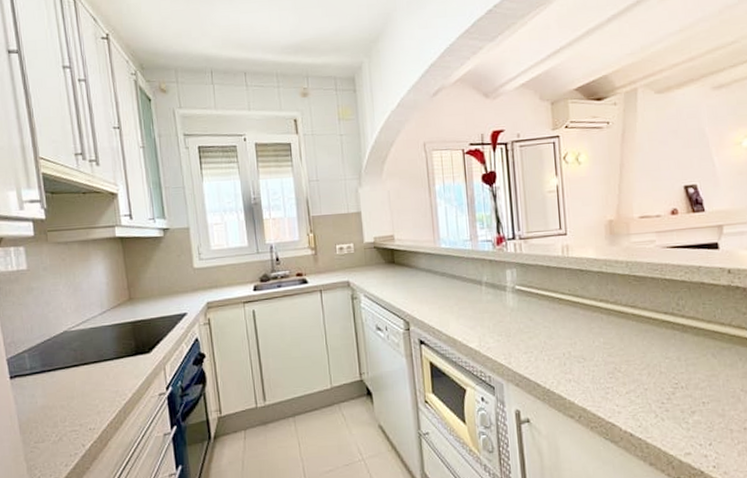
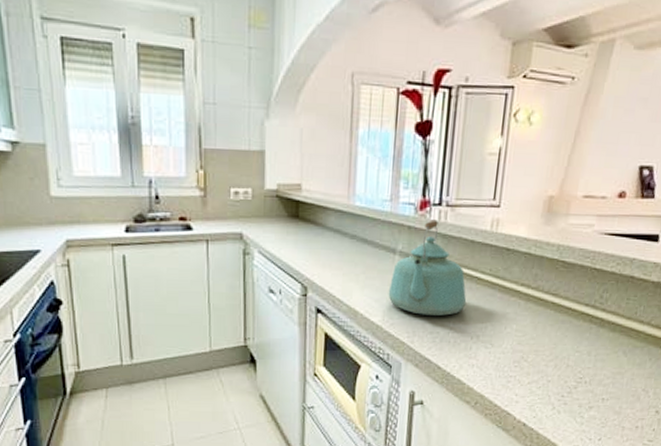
kettle: none [480,252,553,338] -> present [388,219,467,317]

